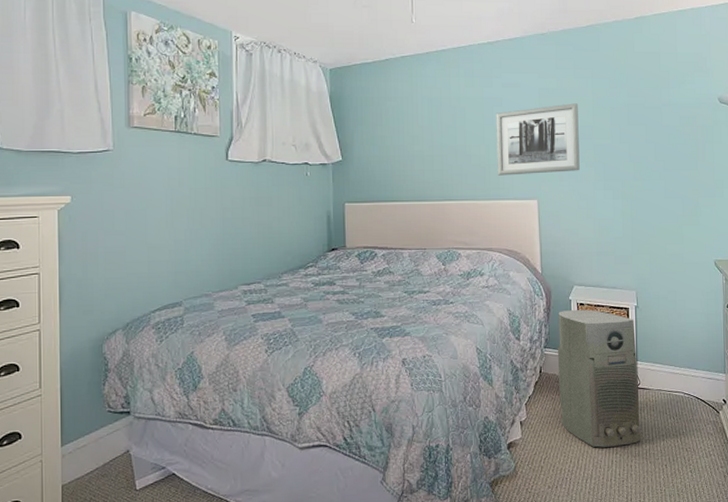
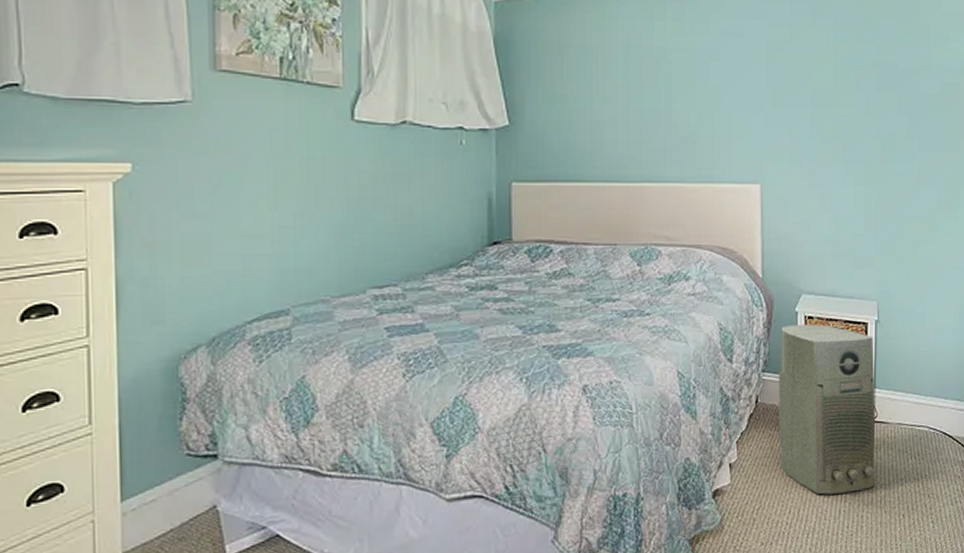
wall art: present [496,103,580,176] -> none [711,60,816,152]

